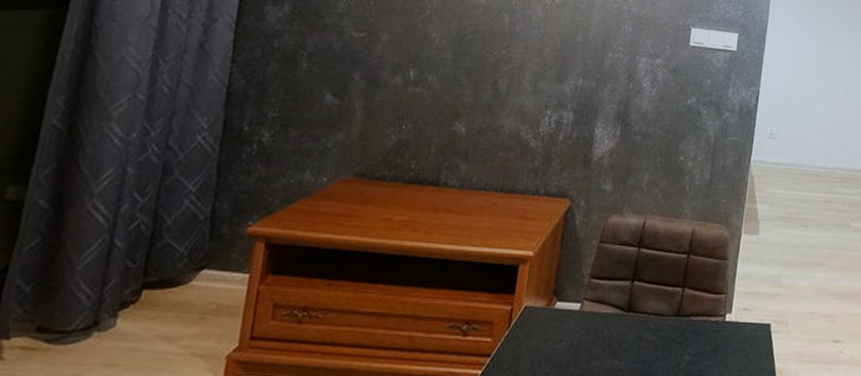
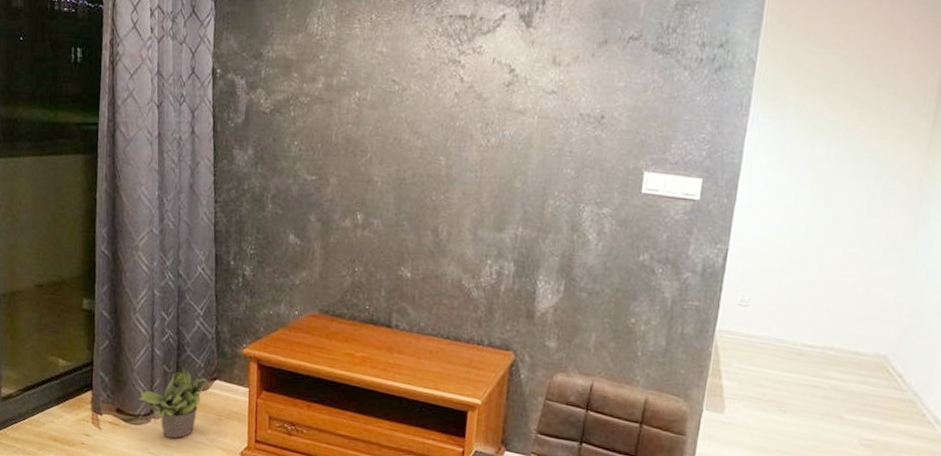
potted plant: none [76,259,193,354] -> present [138,367,209,439]

